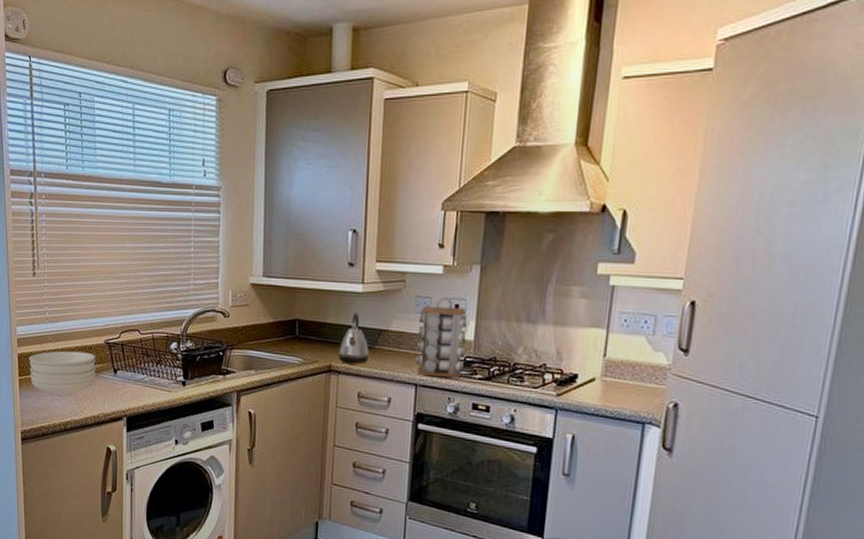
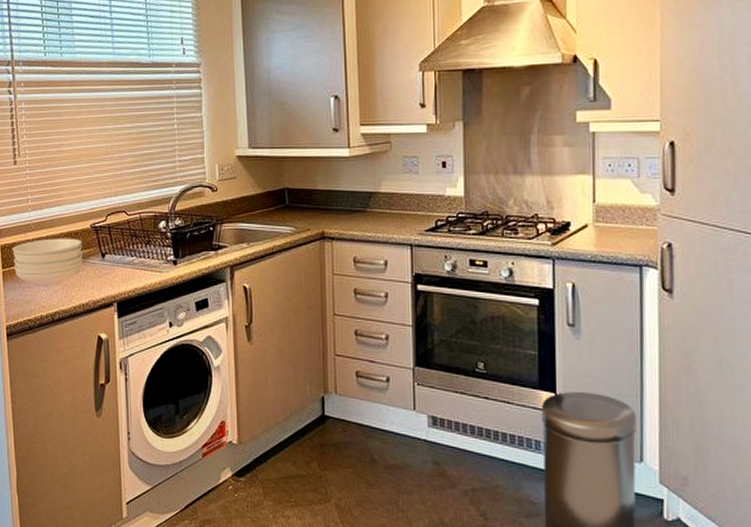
kettle: present [337,311,371,365] -> none [329,176,363,229]
spice rack: present [416,296,467,379] -> none [408,155,457,236]

